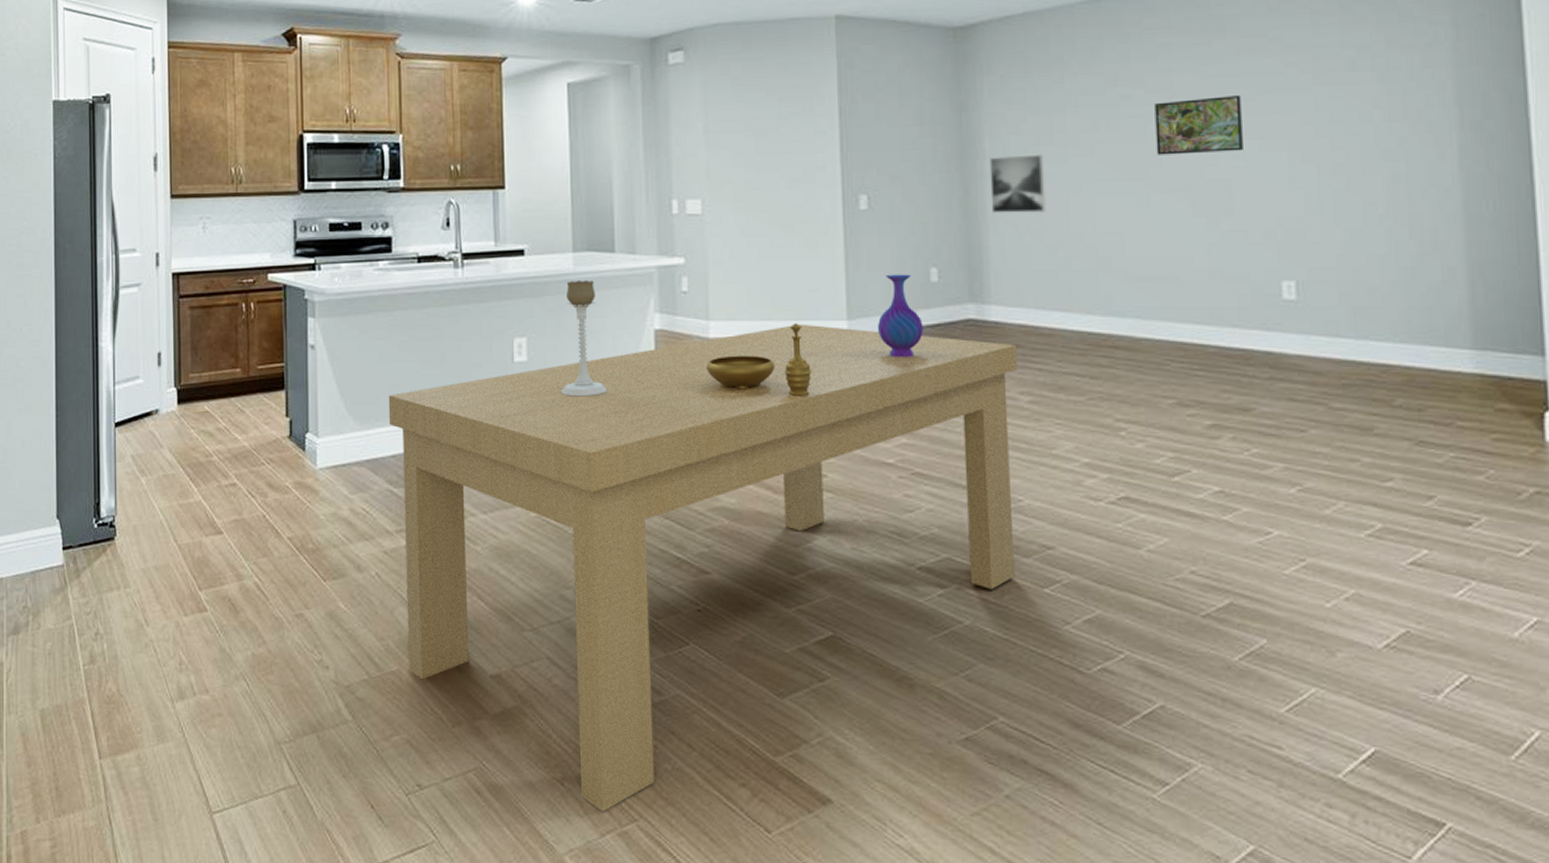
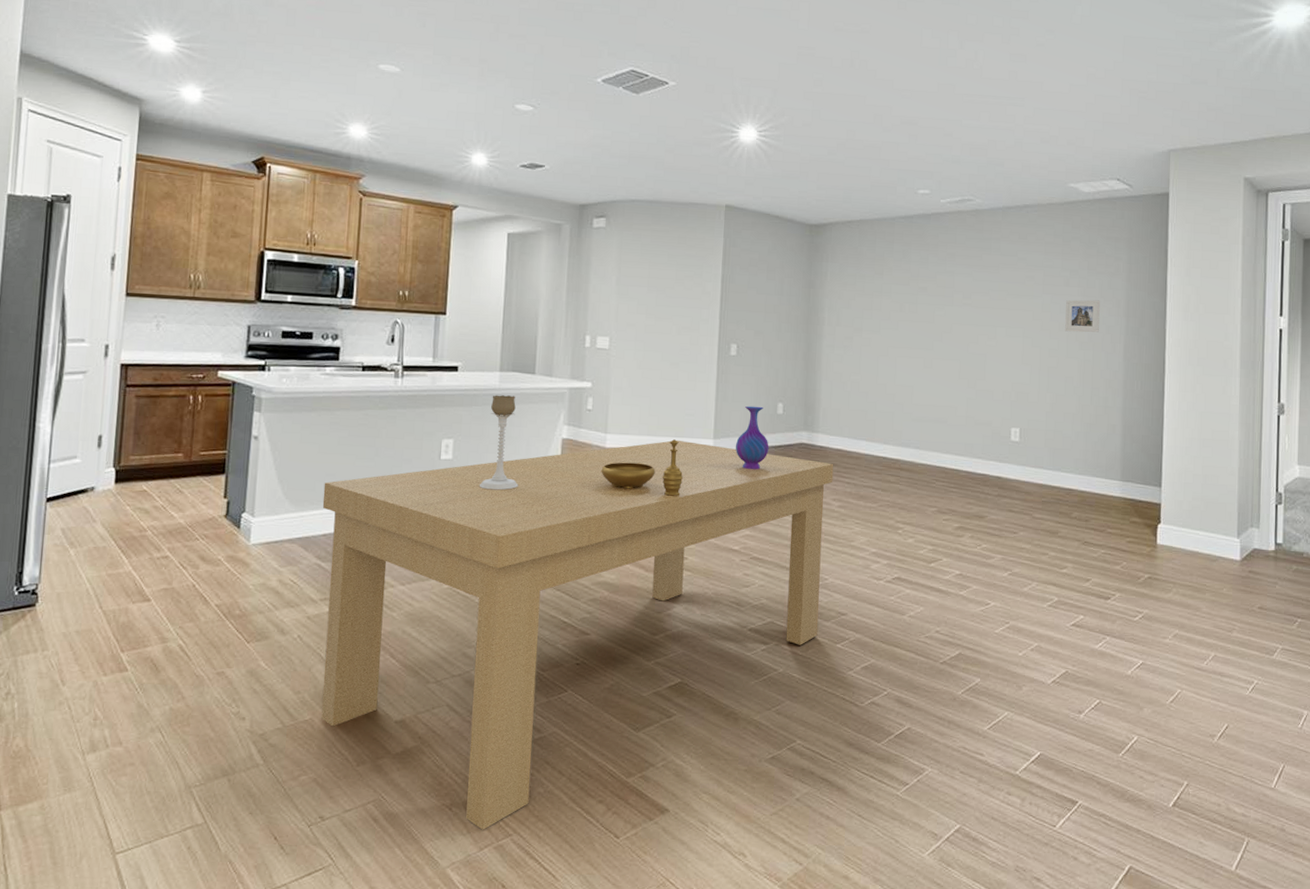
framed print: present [989,154,1046,213] -> none [825,323,864,368]
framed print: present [1154,96,1243,155] -> none [940,295,997,335]
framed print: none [1354,86,1413,137] -> present [1065,300,1100,333]

